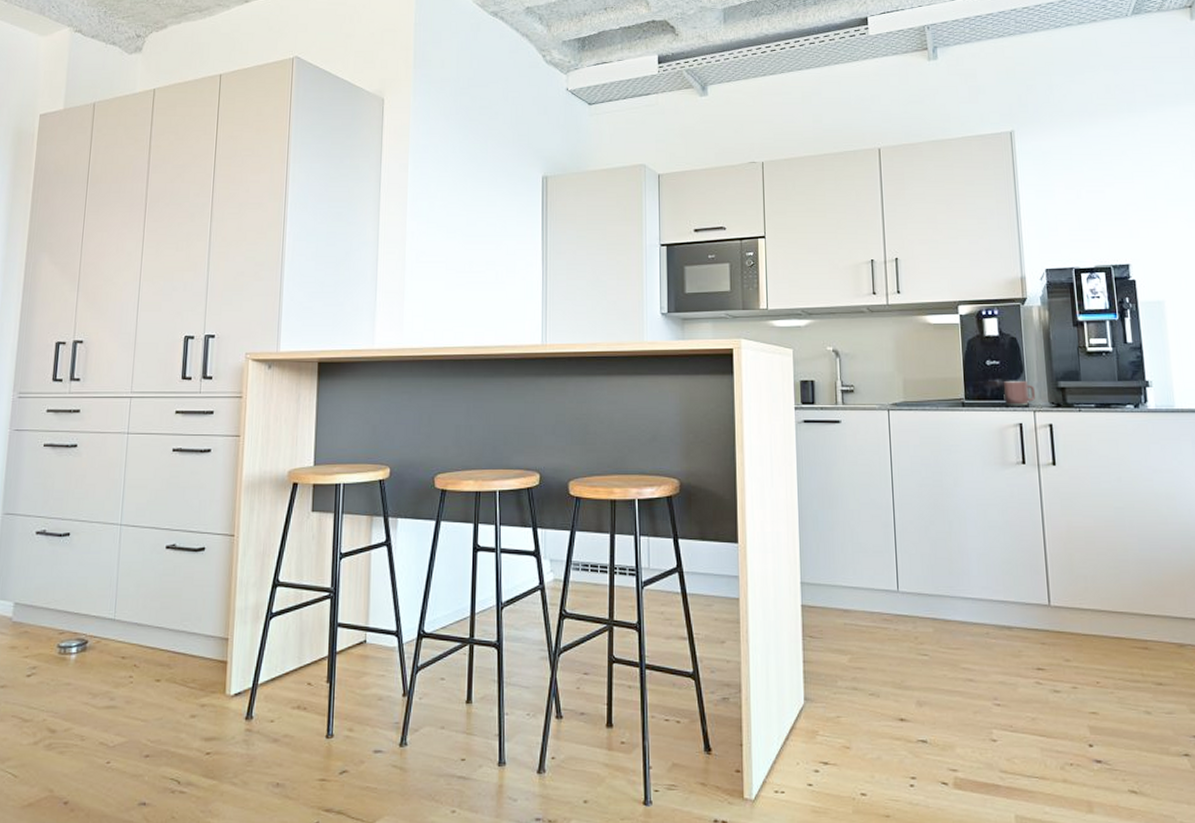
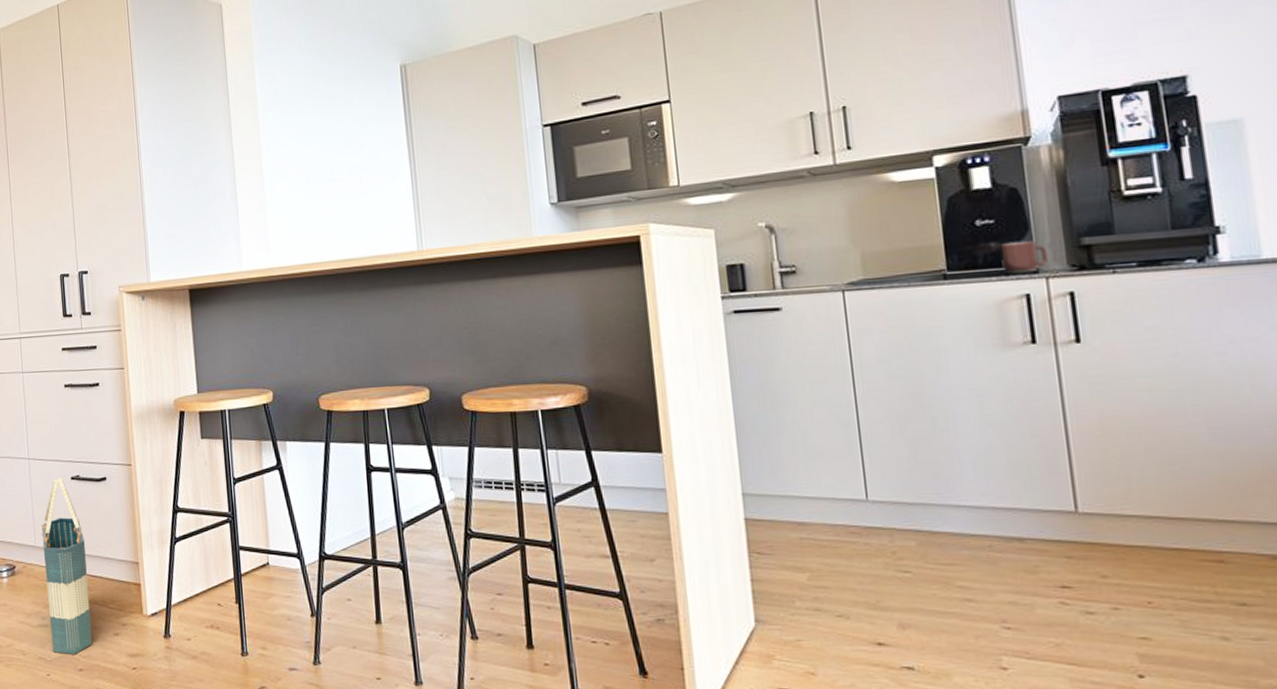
tote bag: none [117,546,172,740] -> present [41,478,93,655]

